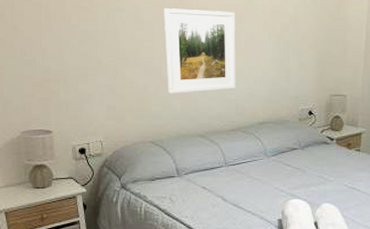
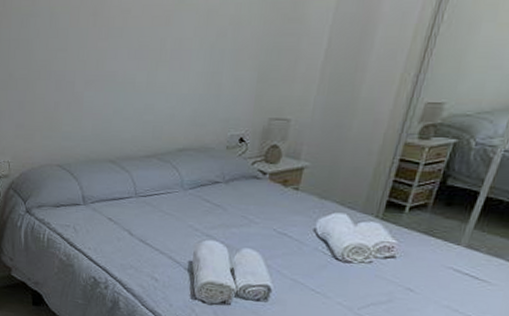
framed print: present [163,8,236,94] -> none [79,11,163,113]

